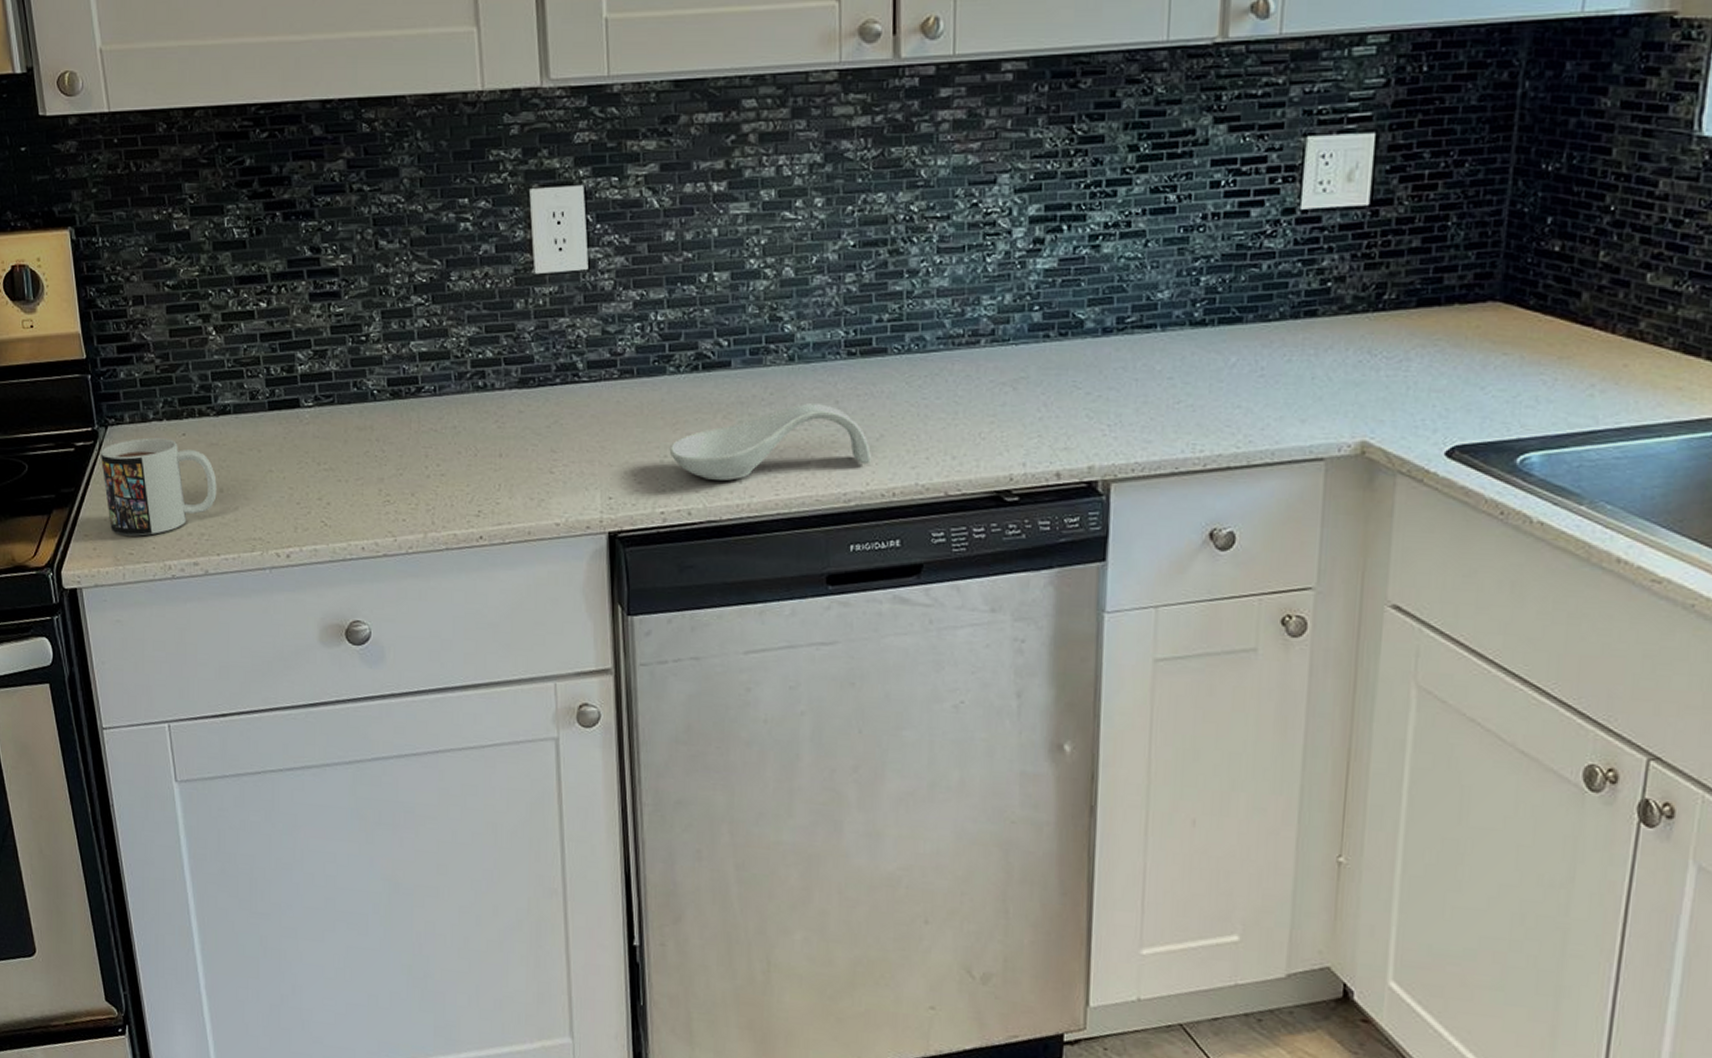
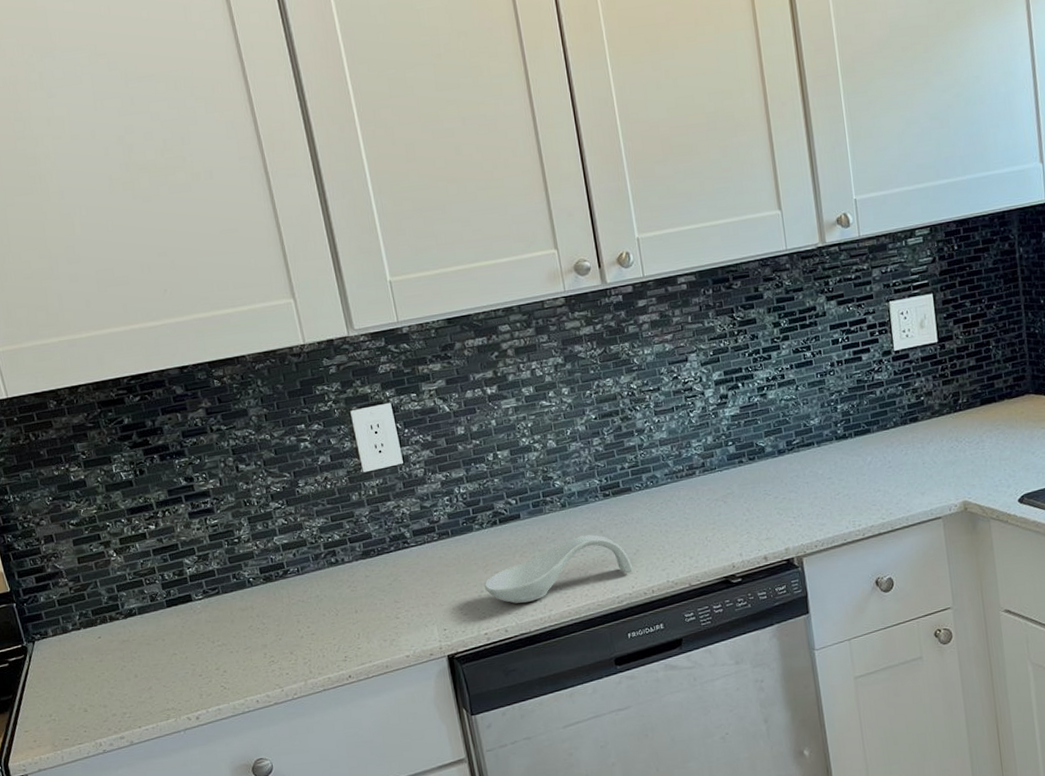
mug: present [100,438,217,536] -> none [30,643,133,726]

